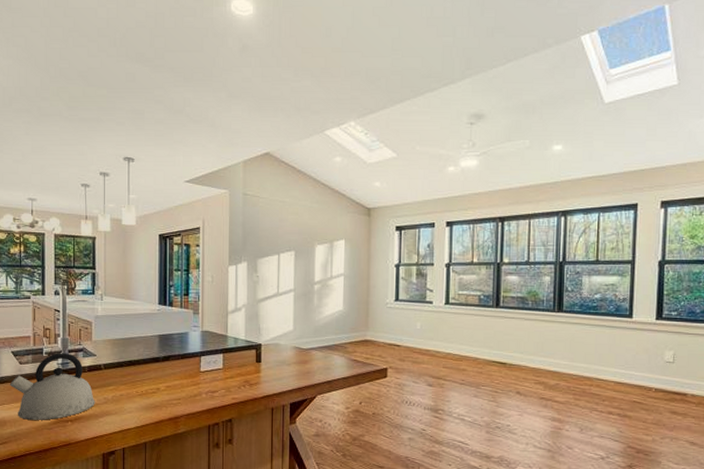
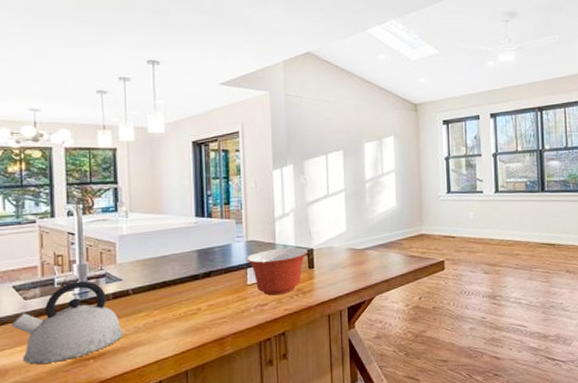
mixing bowl: none [201,340,256,384] -> present [247,247,308,296]

